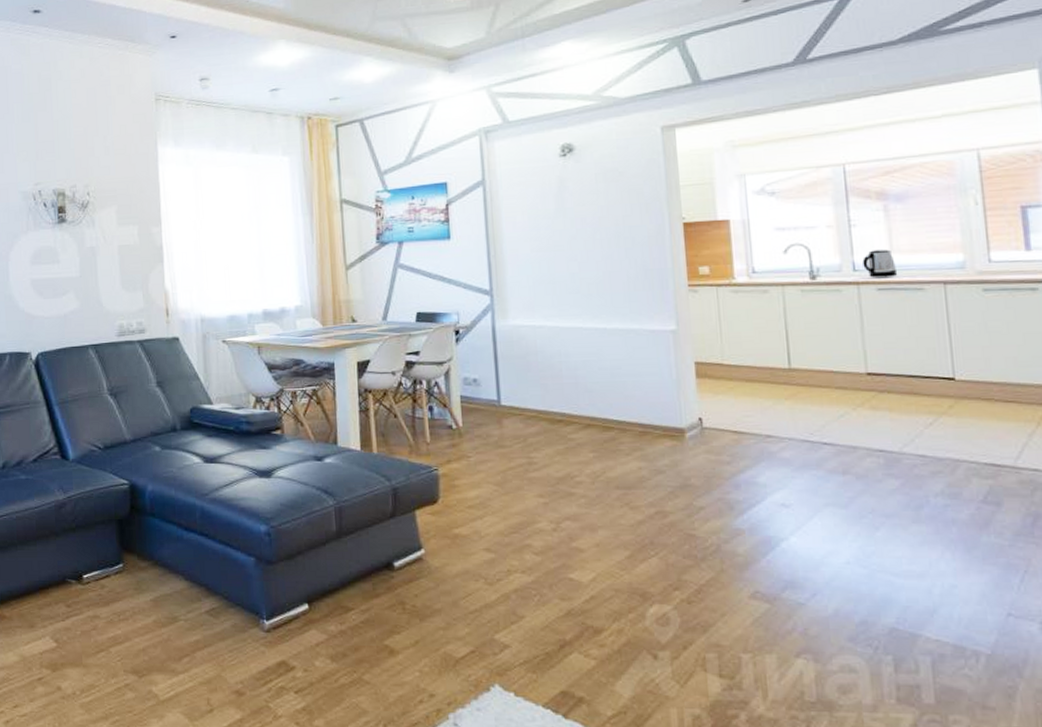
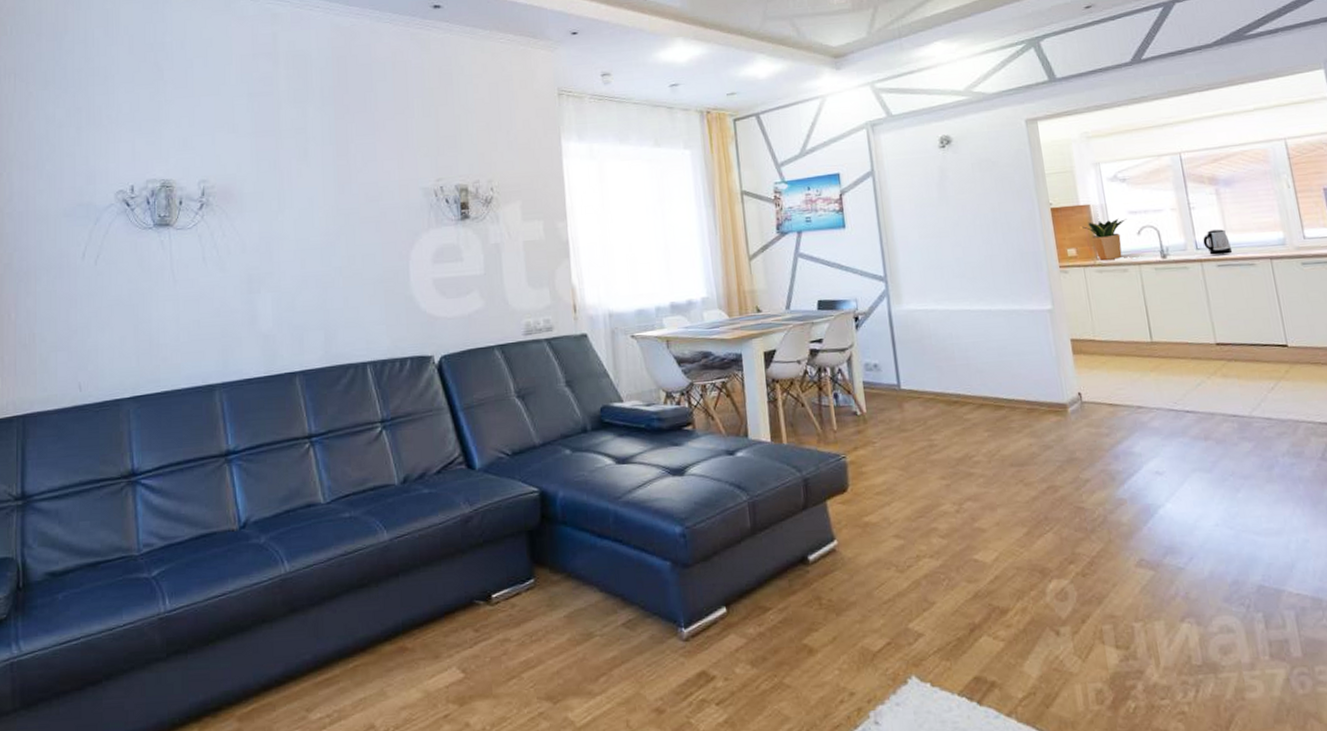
potted plant: none [718,235,773,281] -> present [1082,218,1127,261]

